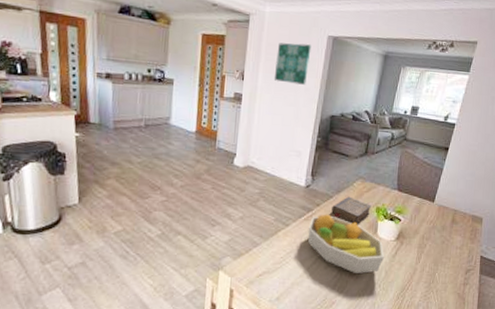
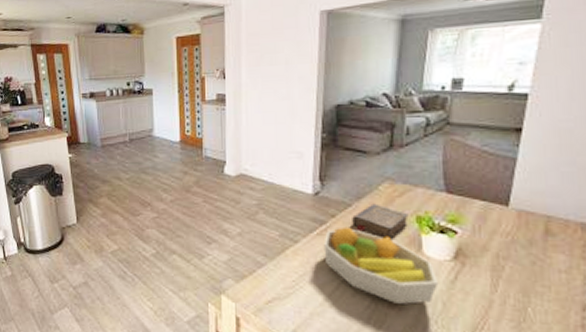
wall art: present [273,42,312,85] -> none [259,25,301,74]

